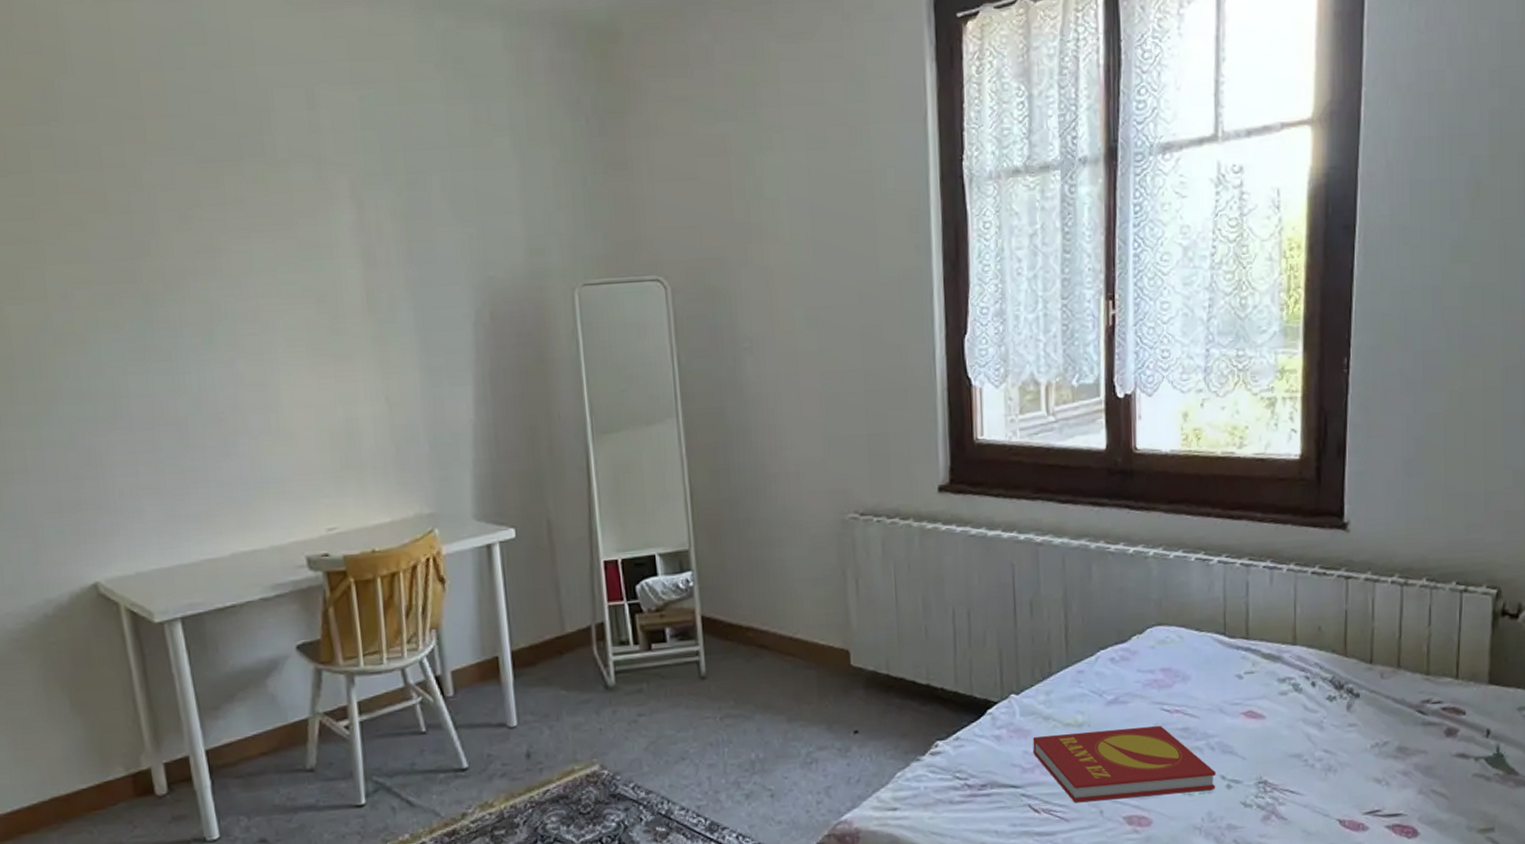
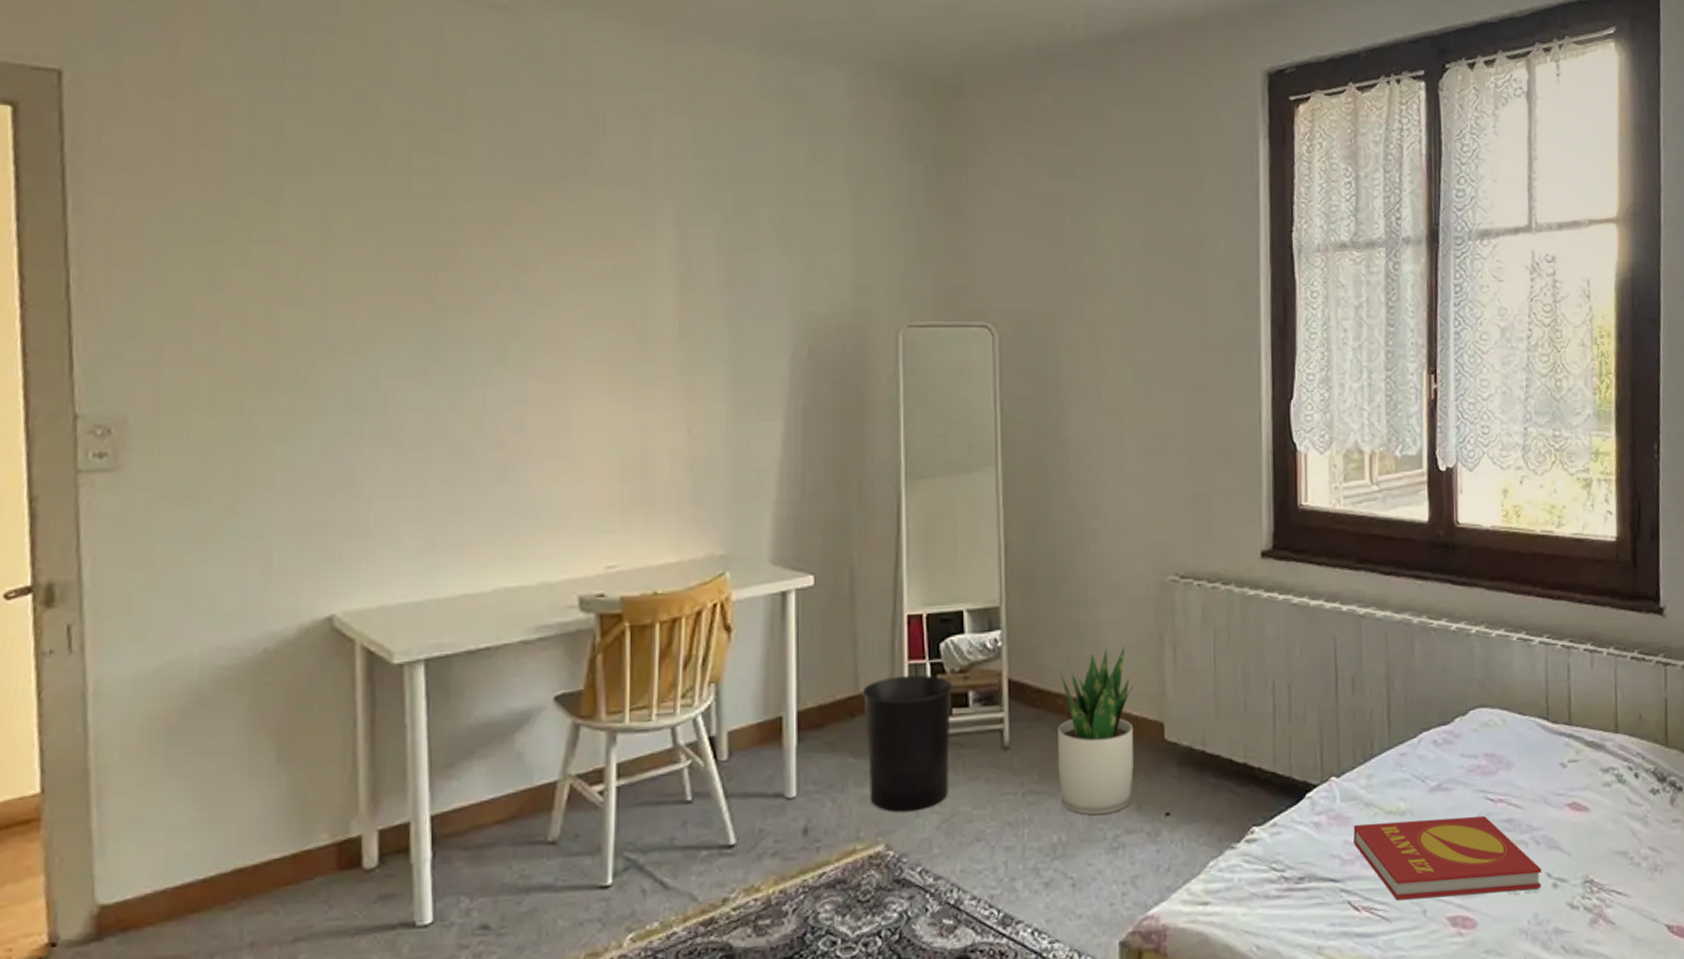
waste bin: none [568,615,654,736] -> present [862,675,954,812]
planter: none [749,581,823,735] -> present [1058,646,1135,816]

